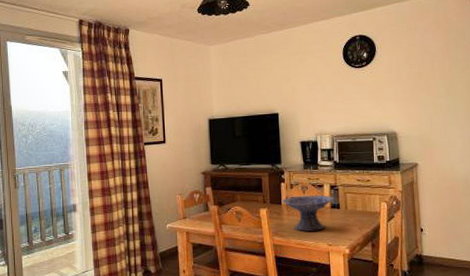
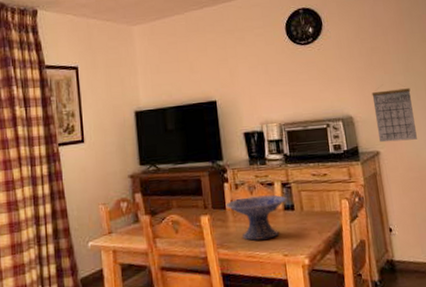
calendar: none [415,108,452,156] -> present [371,86,417,143]

